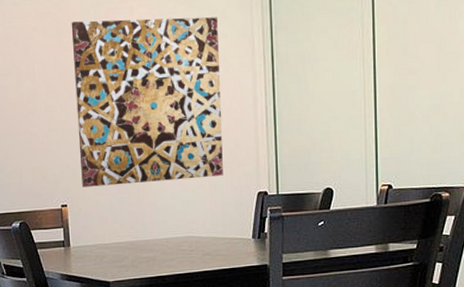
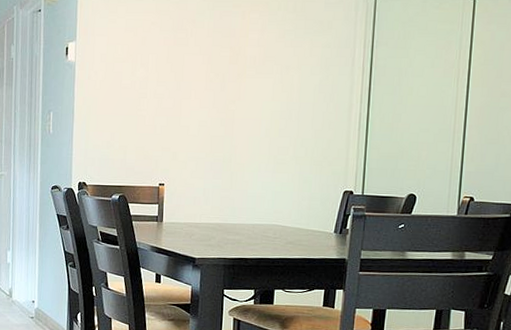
wall art: present [71,17,223,187] -> none [180,20,323,173]

